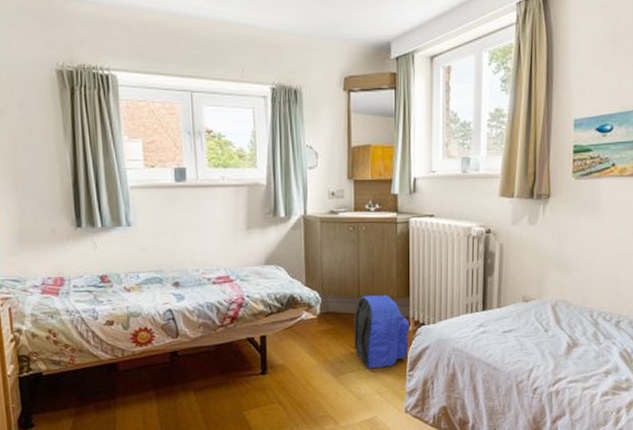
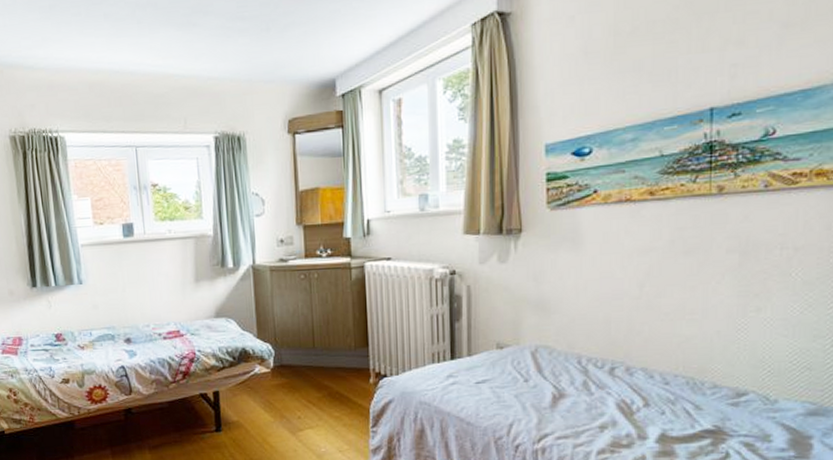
backpack: present [353,295,409,369] -> none [309,346,371,425]

